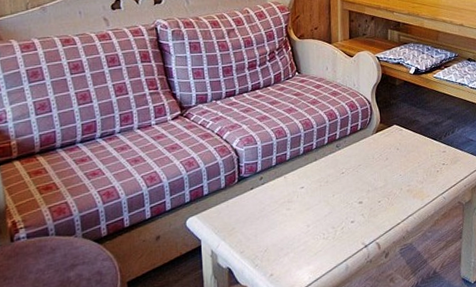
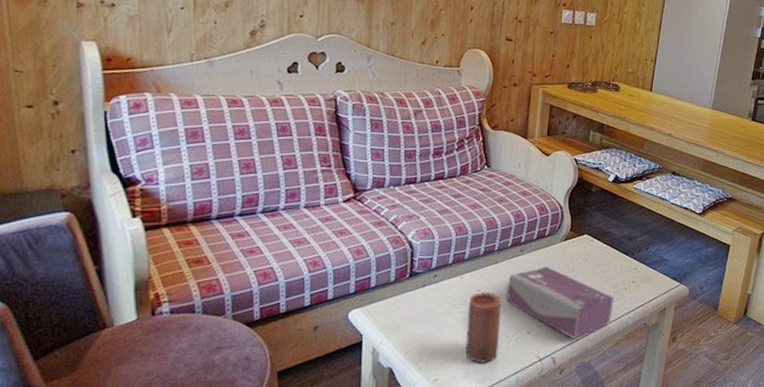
candle: none [294,187,327,255] -> present [465,291,502,363]
tissue box: none [328,158,428,223] -> present [507,266,614,338]

